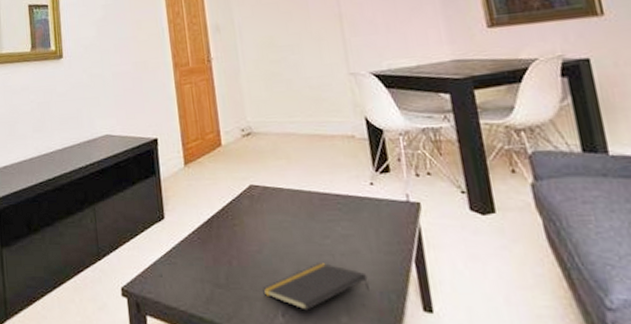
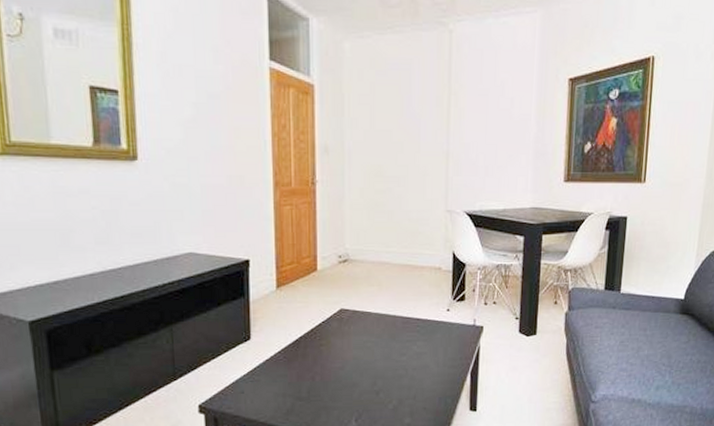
notepad: present [262,263,370,310] -> none [341,376,432,415]

